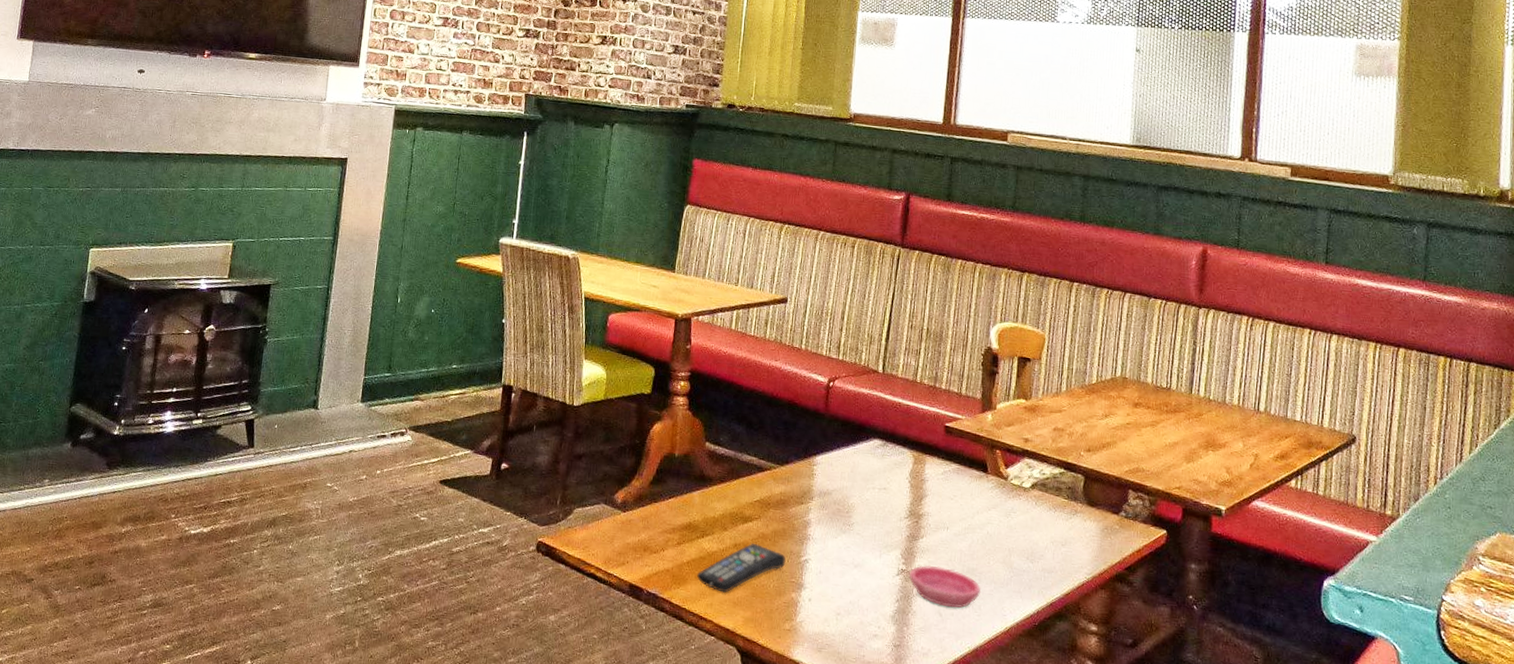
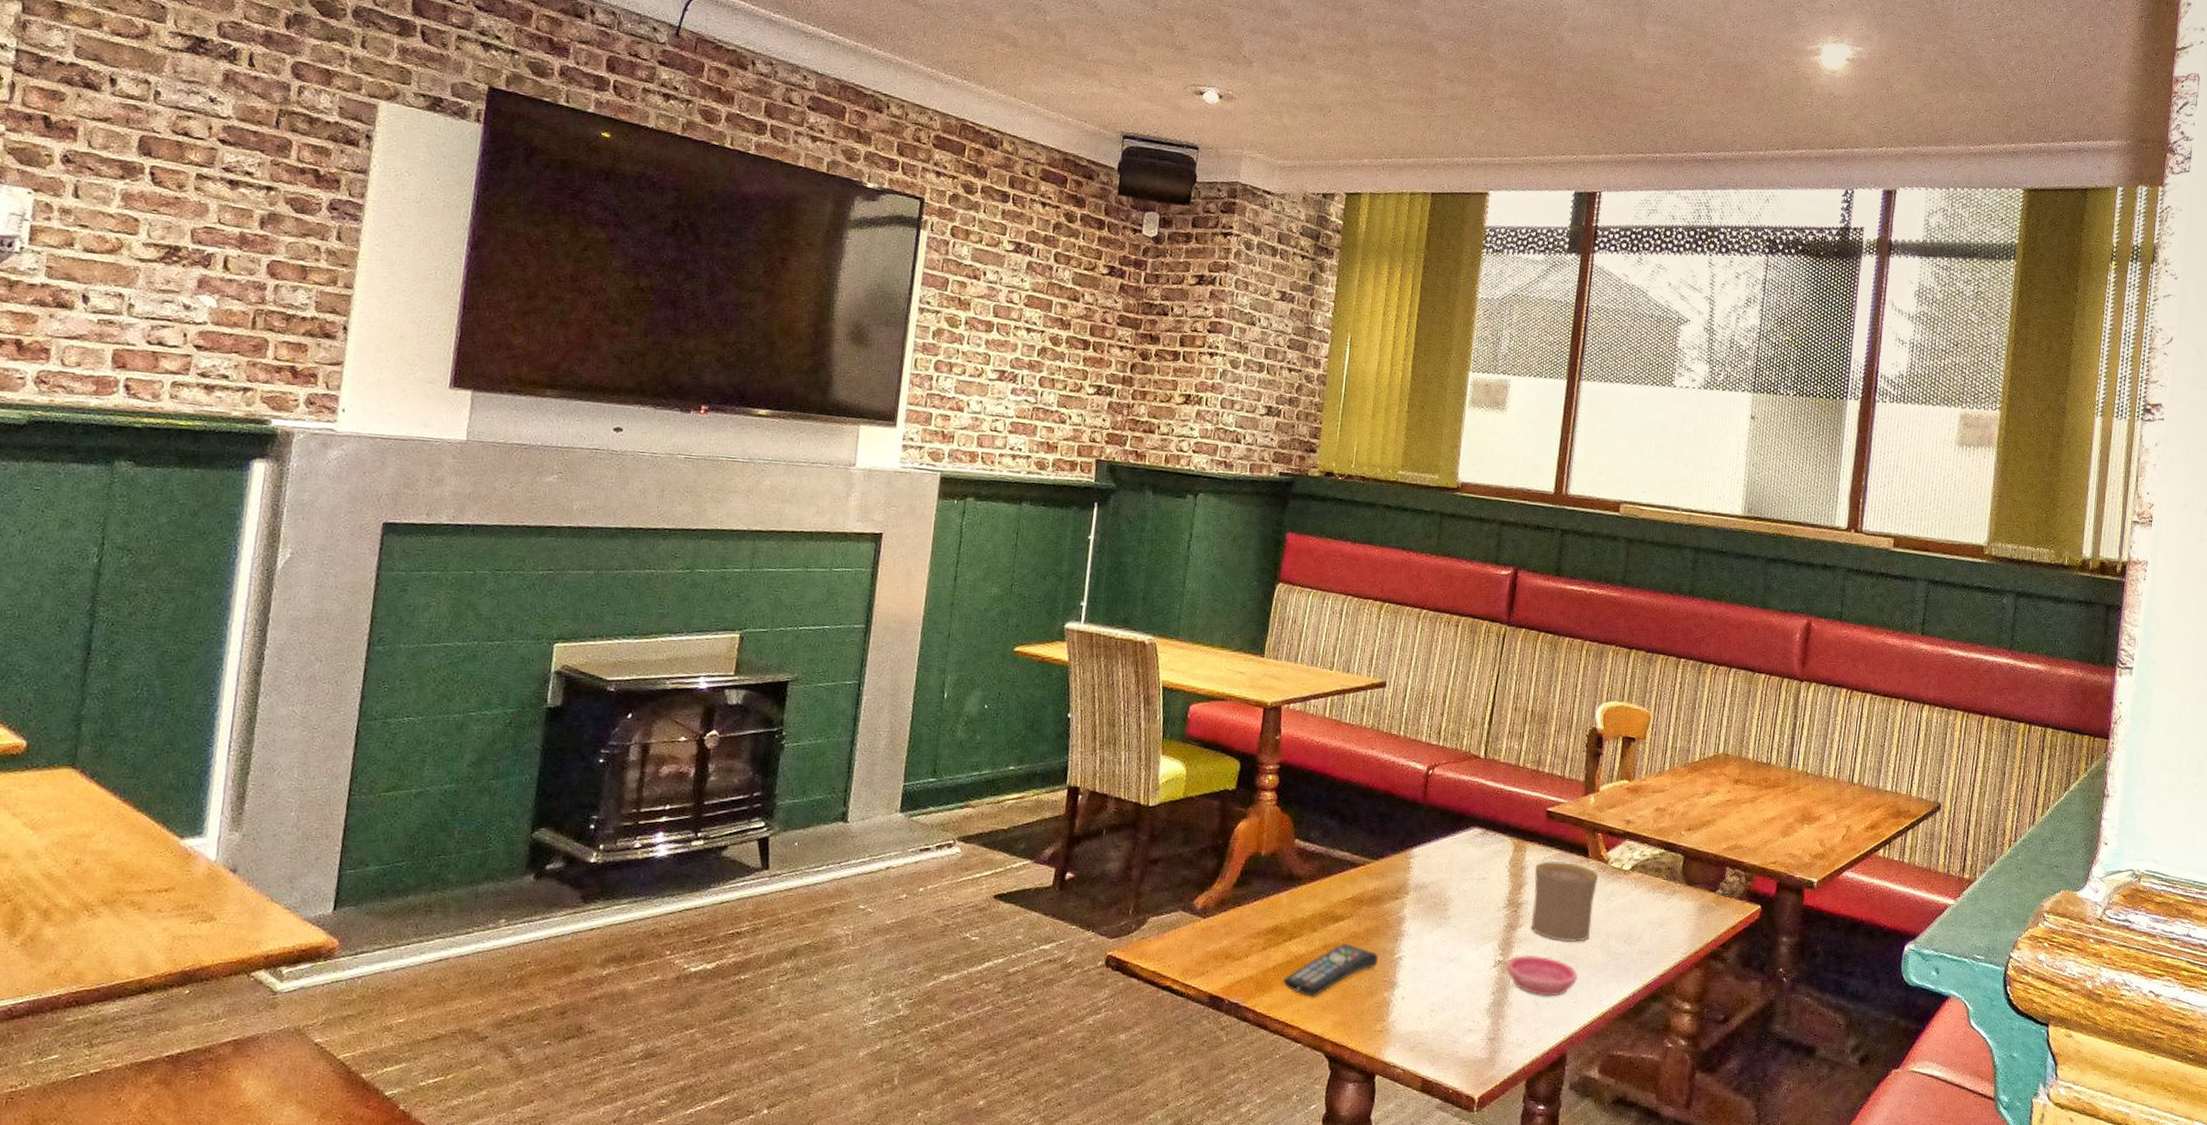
cup: none [933,475,999,557] -> present [1531,861,1599,943]

